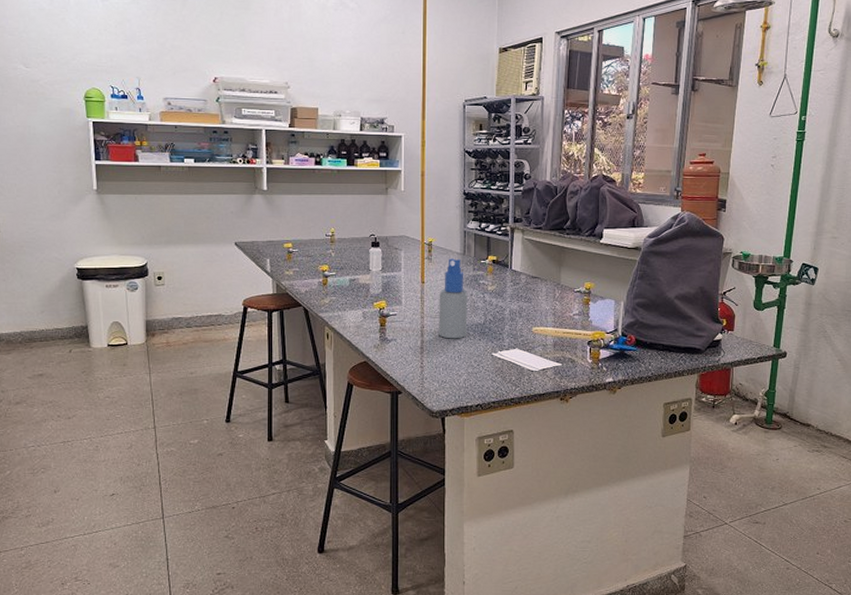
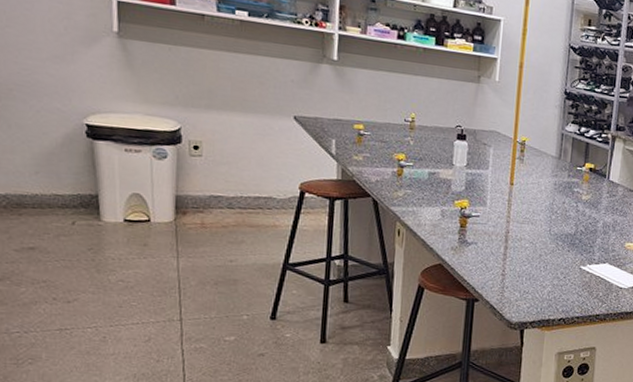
spray bottle: present [439,258,468,339] -> none [524,161,560,248]

